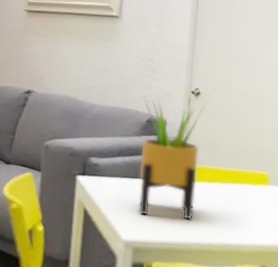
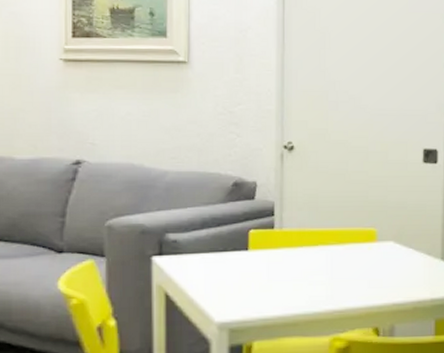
potted plant: present [139,98,206,220] -> none [227,158,302,292]

